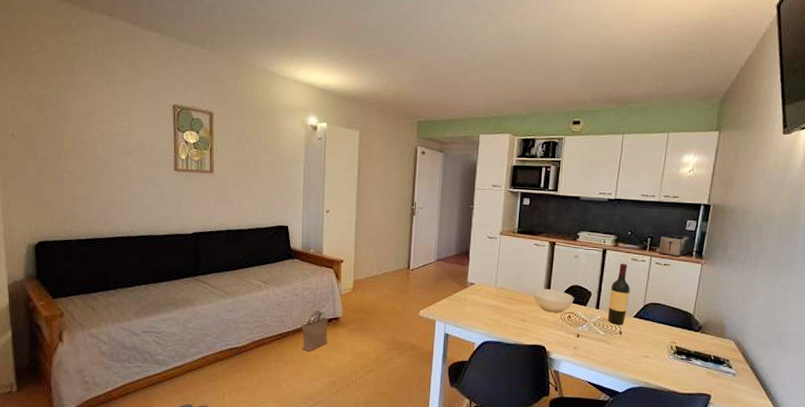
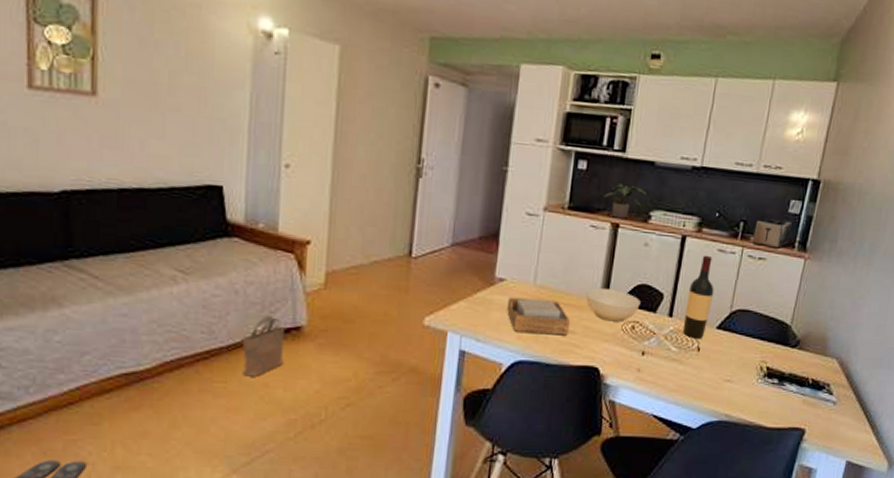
napkin holder: none [477,296,522,323] -> present [507,297,570,336]
potted plant: none [543,214,576,240] -> present [604,184,648,221]

